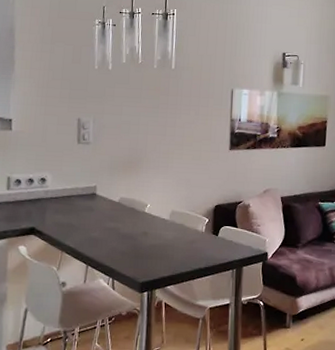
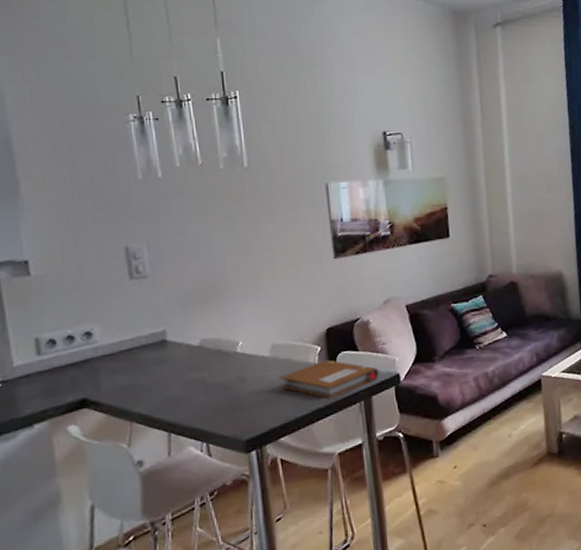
notebook: none [173,230,252,263] -> present [278,359,379,399]

